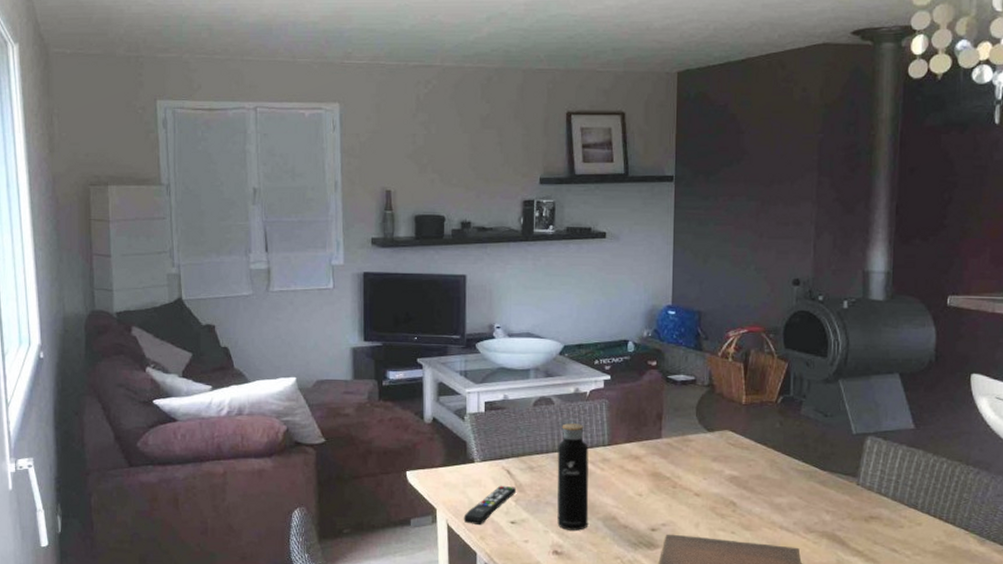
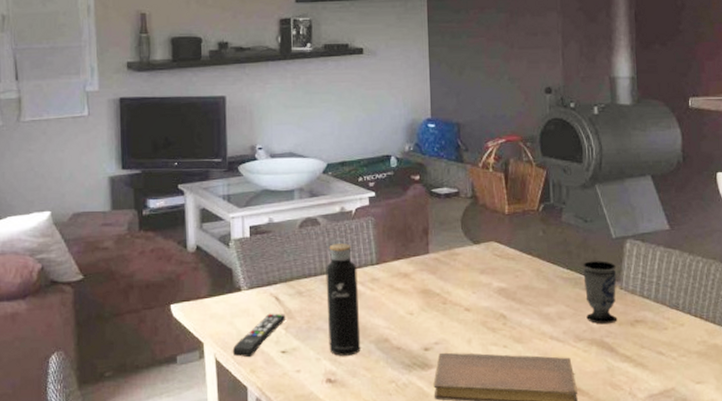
cup: none [819,455,854,519] -> present [583,261,618,325]

